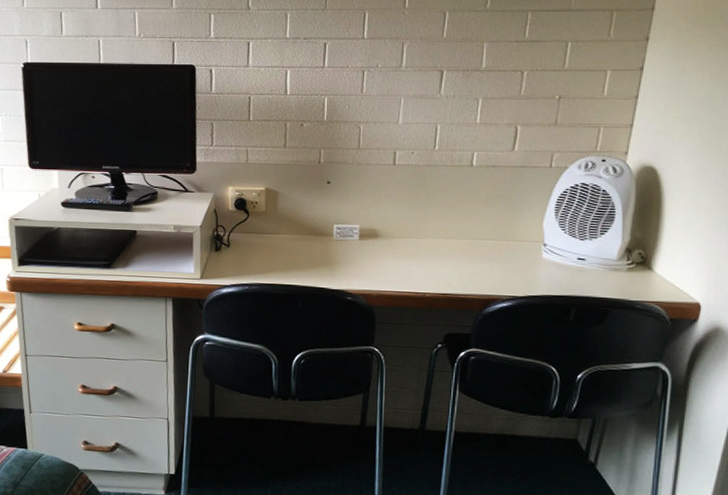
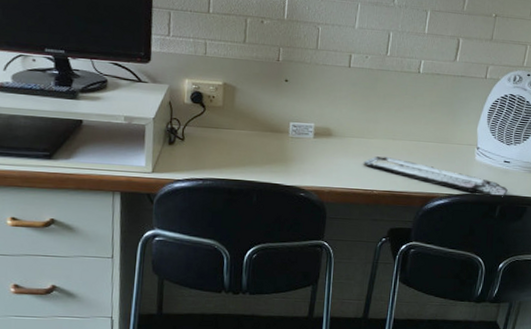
keyboard: none [414,257,584,299] -> present [364,156,508,197]

